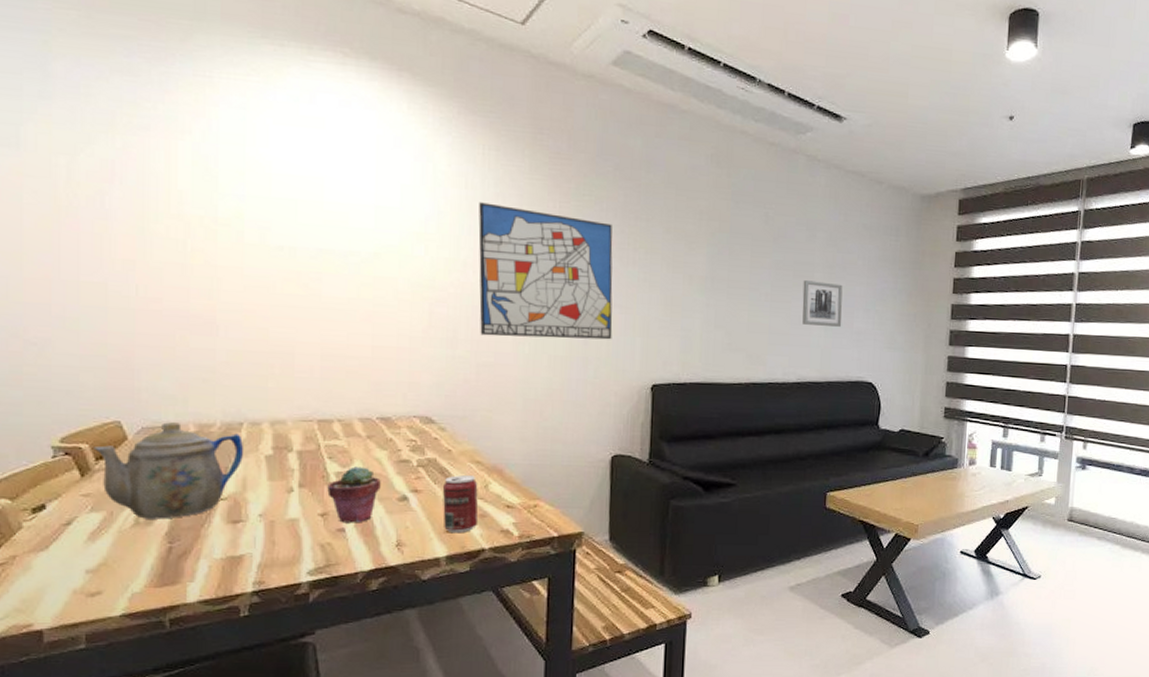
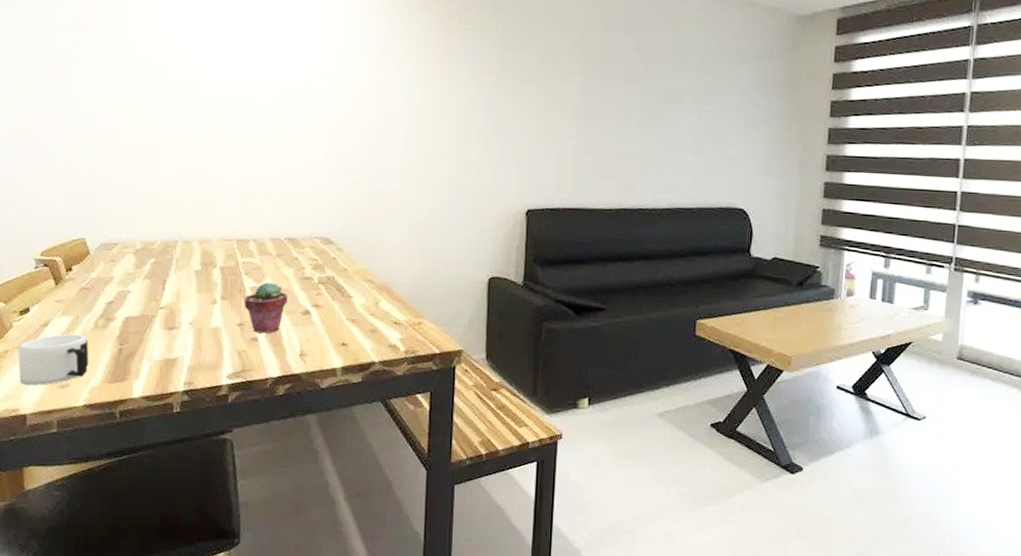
mug: none [30,533,128,596] -> present [18,334,89,386]
teapot: present [93,422,243,519] -> none [64,240,177,324]
beverage can: present [443,475,479,534] -> none [339,292,370,347]
wall art: present [478,202,613,340] -> none [372,39,492,167]
wall art: present [802,280,843,327] -> none [673,106,714,152]

